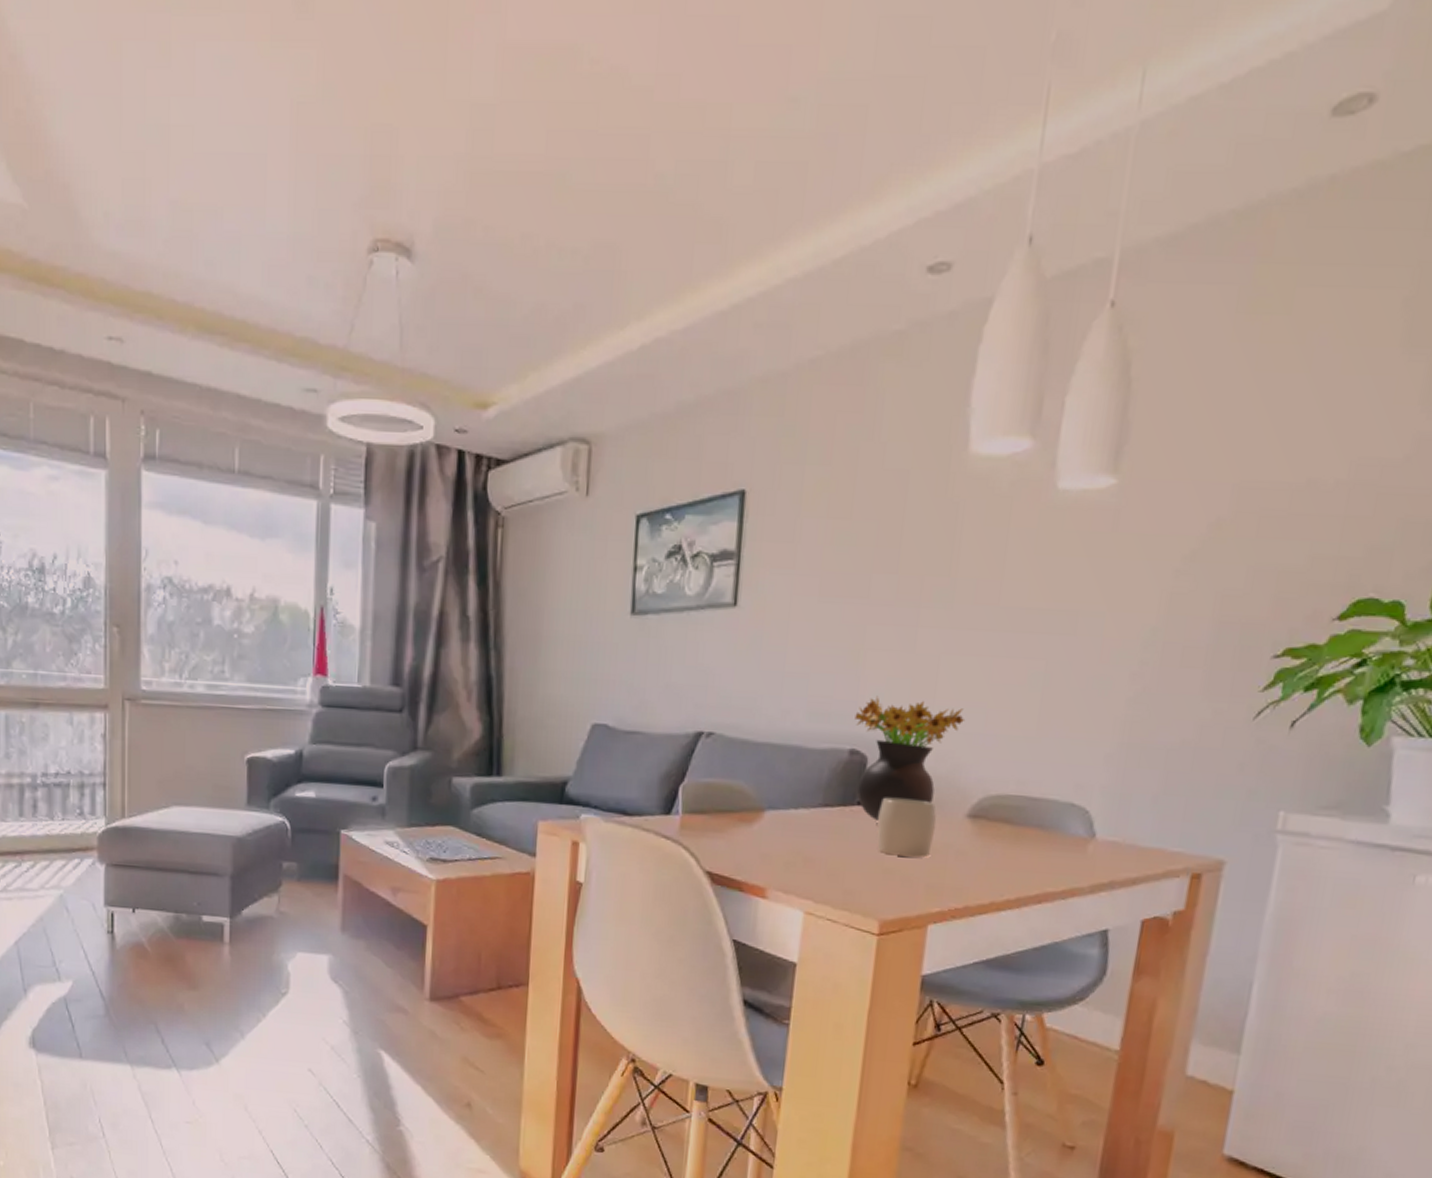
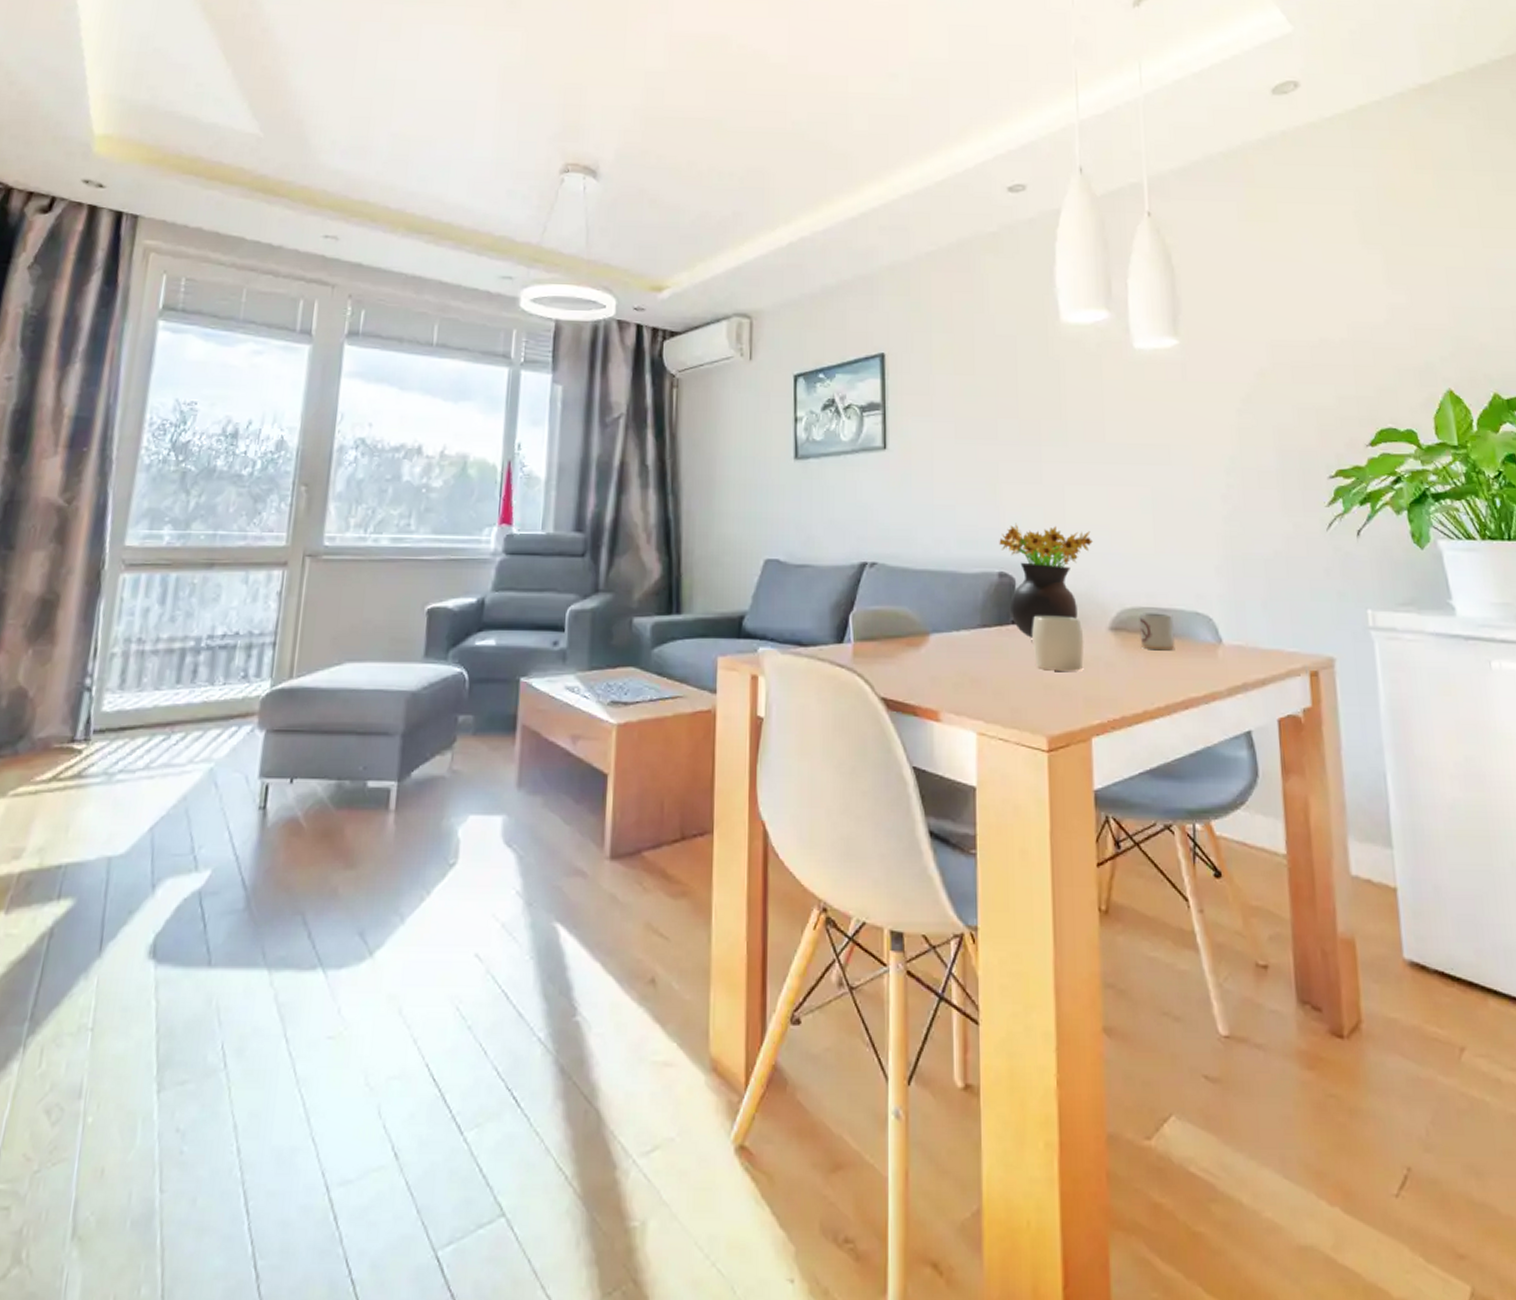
cup: none [999,801,1044,843] -> present [1139,613,1175,651]

